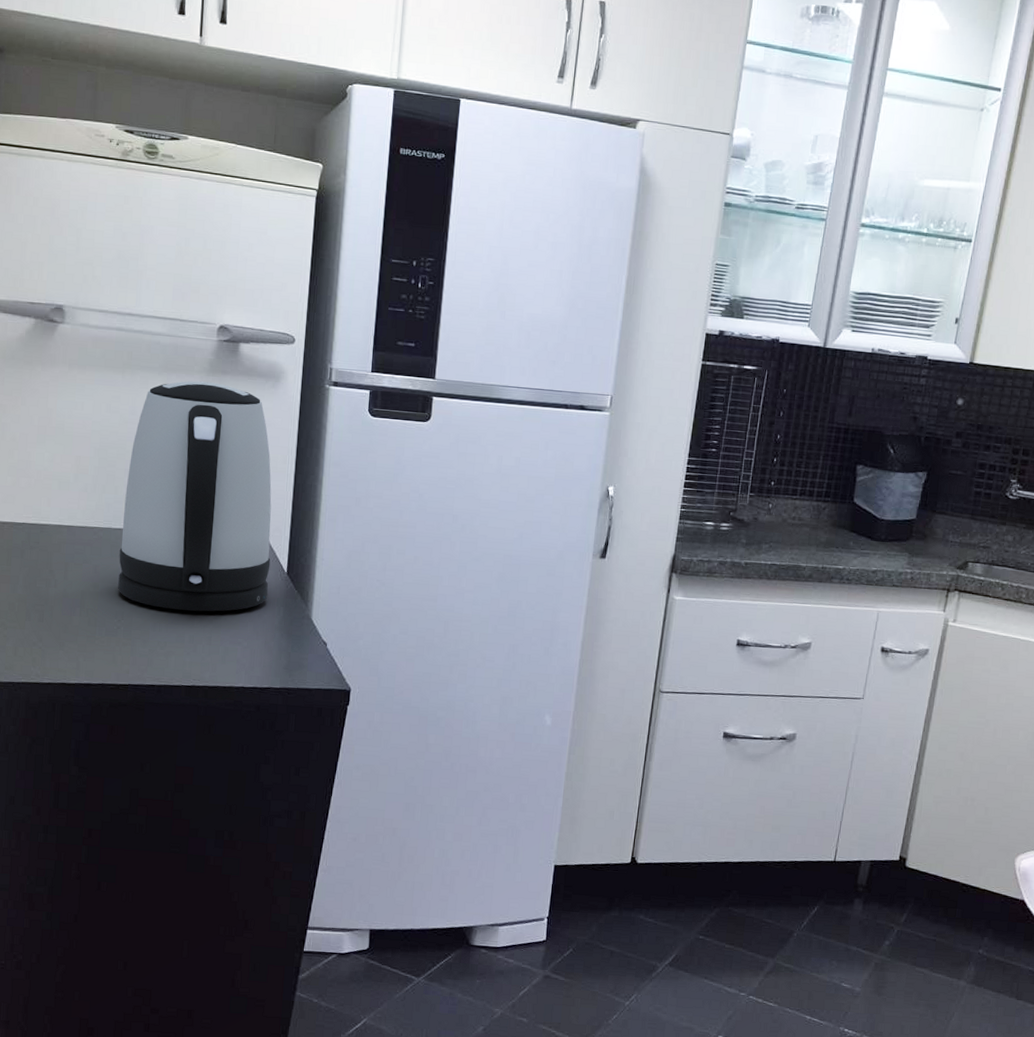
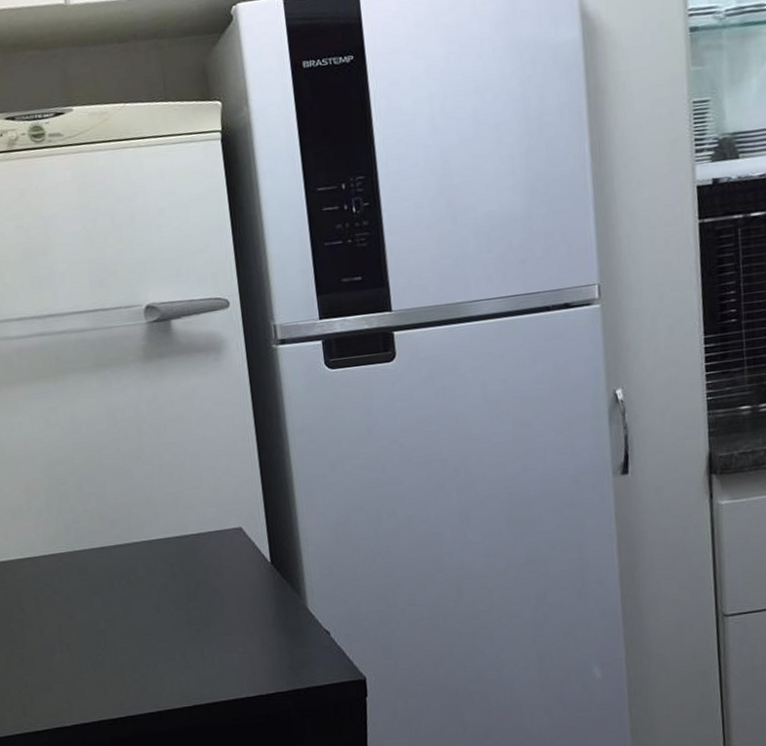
kettle: present [117,381,272,612] -> none [79,369,256,628]

